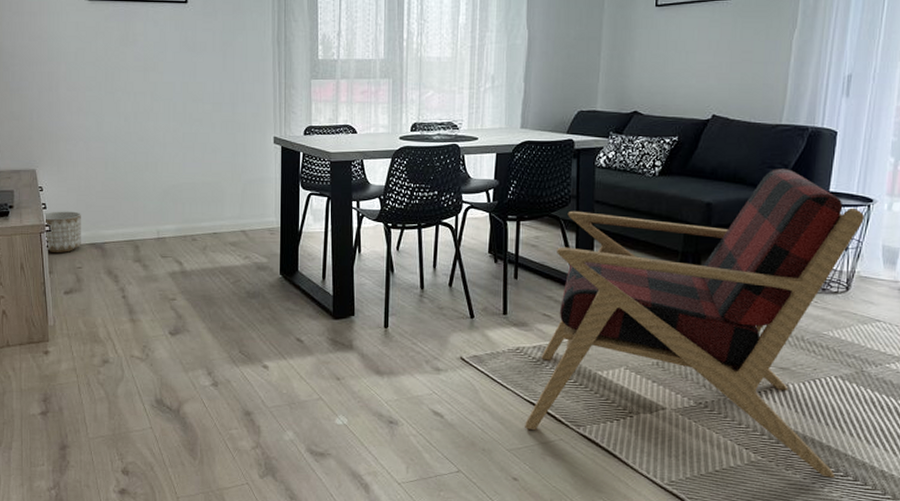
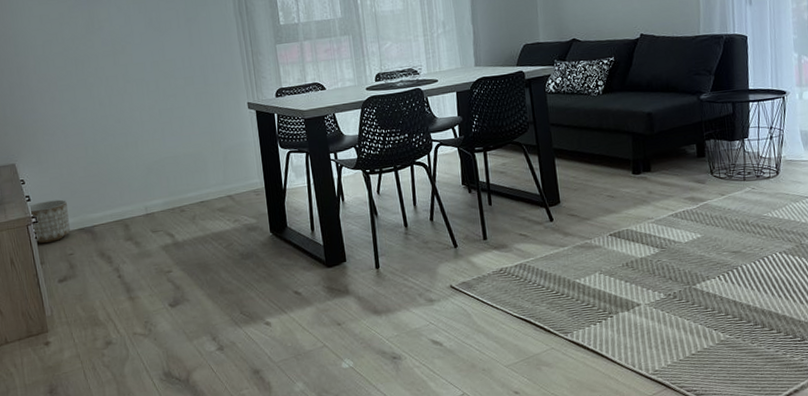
armchair: present [525,169,864,478] -> none [518,74,795,345]

